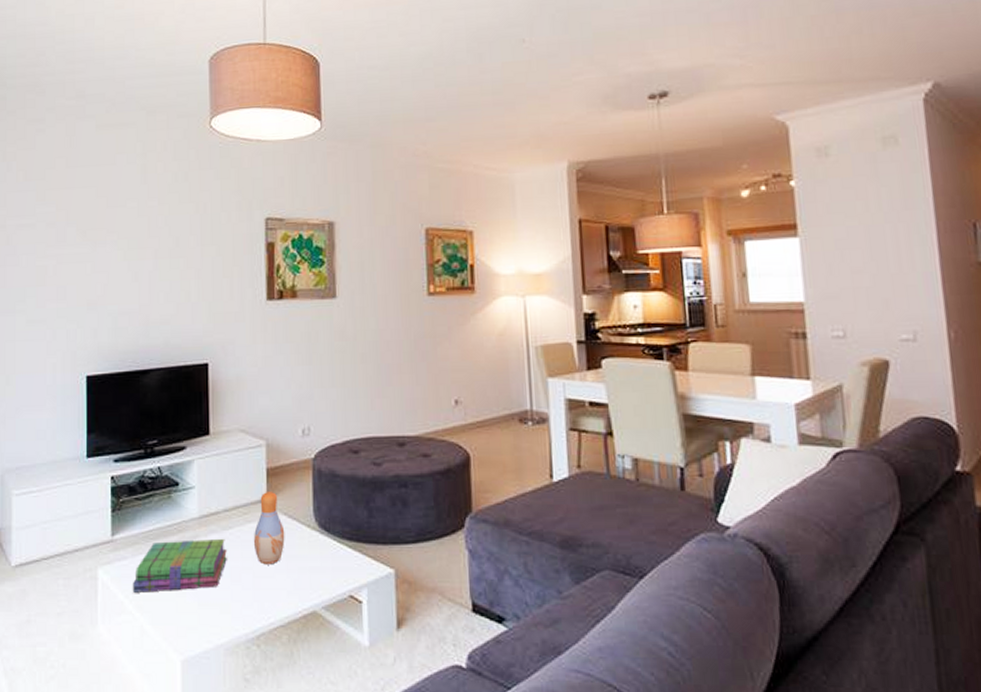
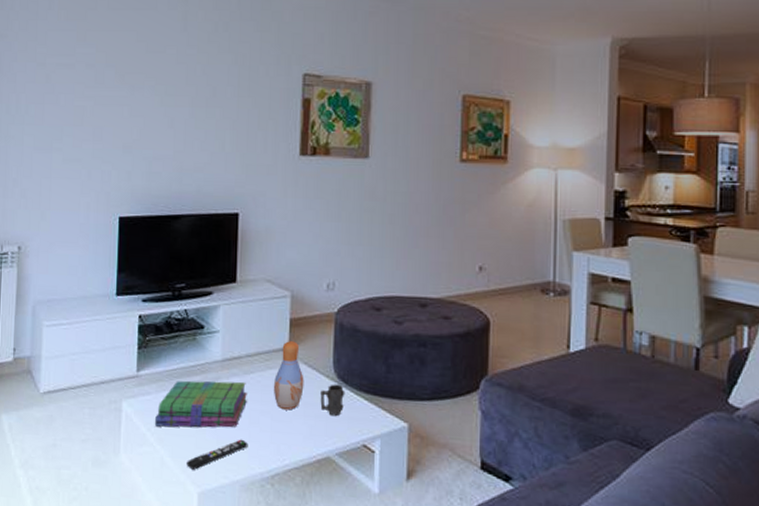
remote control: none [168,599,231,636] -> present [187,439,248,470]
mug: none [302,533,328,566] -> present [320,384,345,416]

